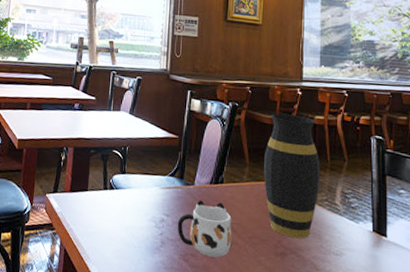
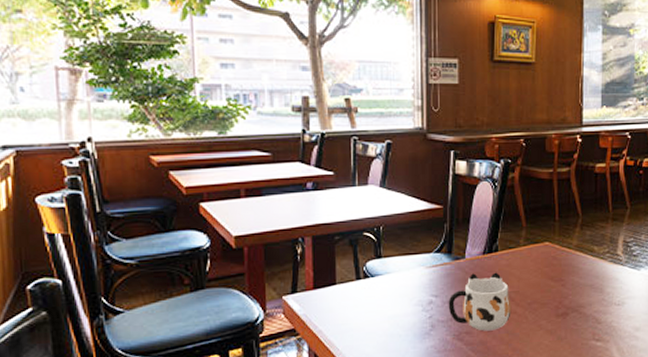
vase: present [263,113,320,239] -> none [541,165,602,297]

